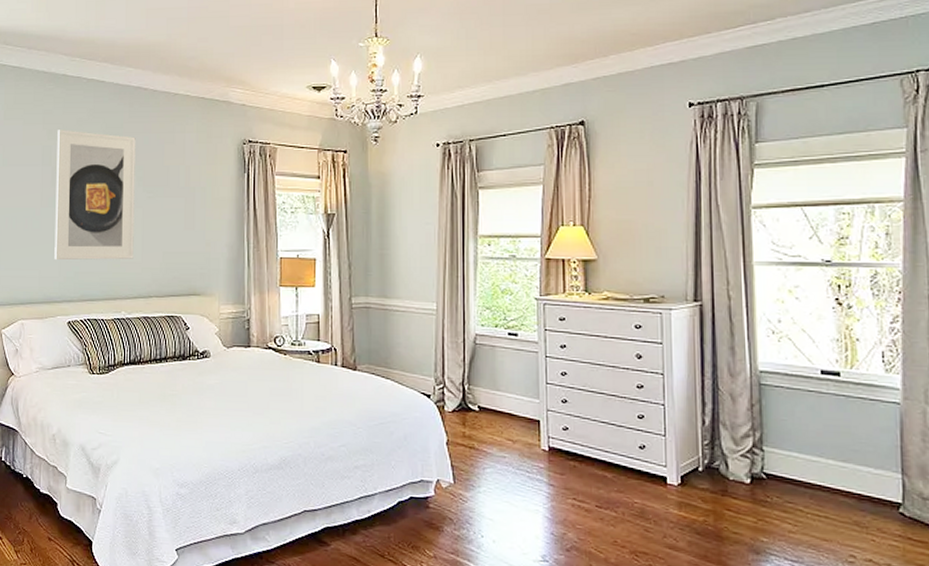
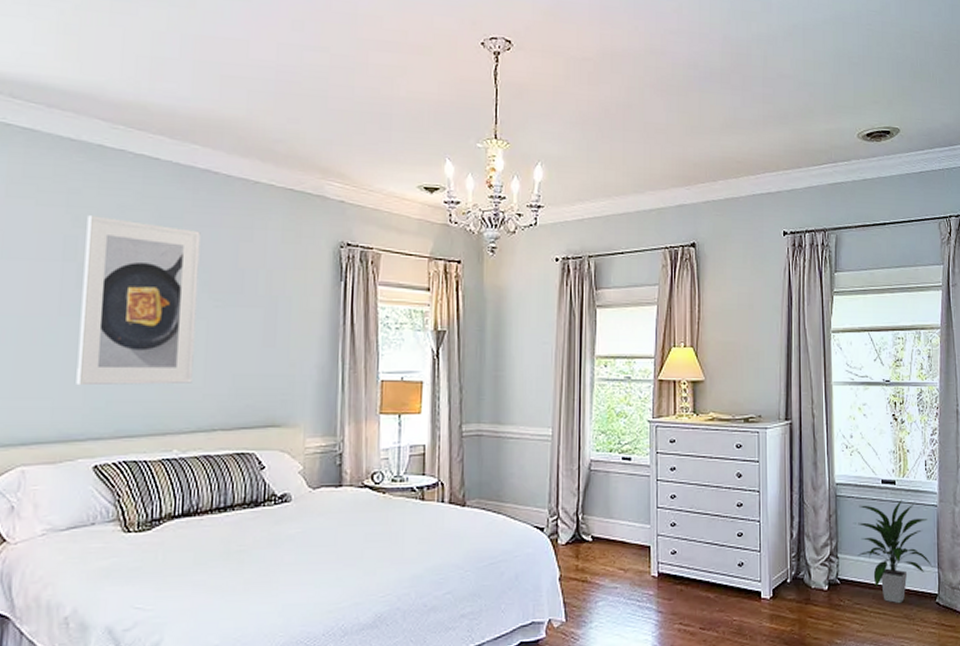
indoor plant: none [784,393,894,509] -> present [854,499,933,604]

